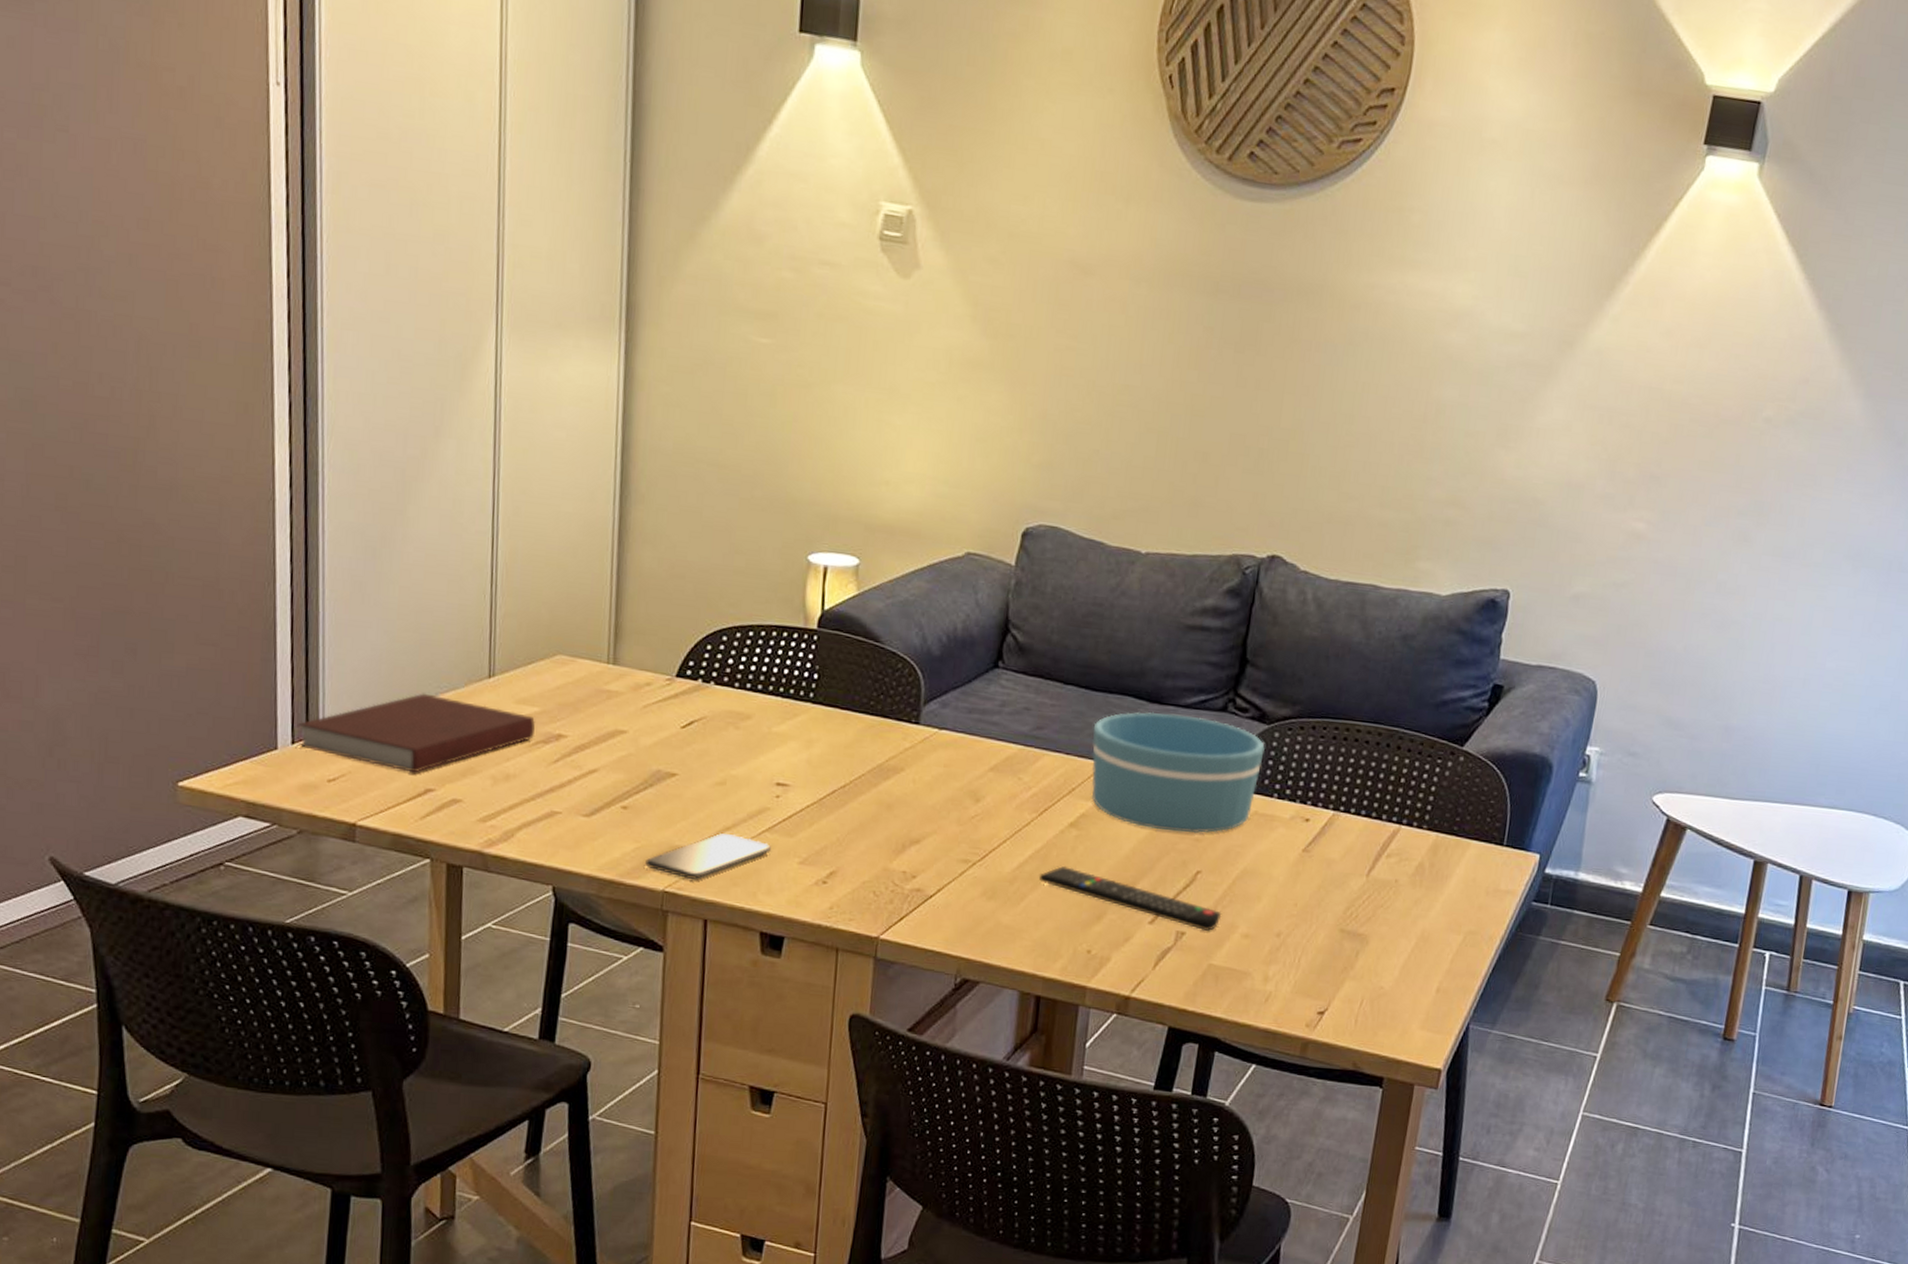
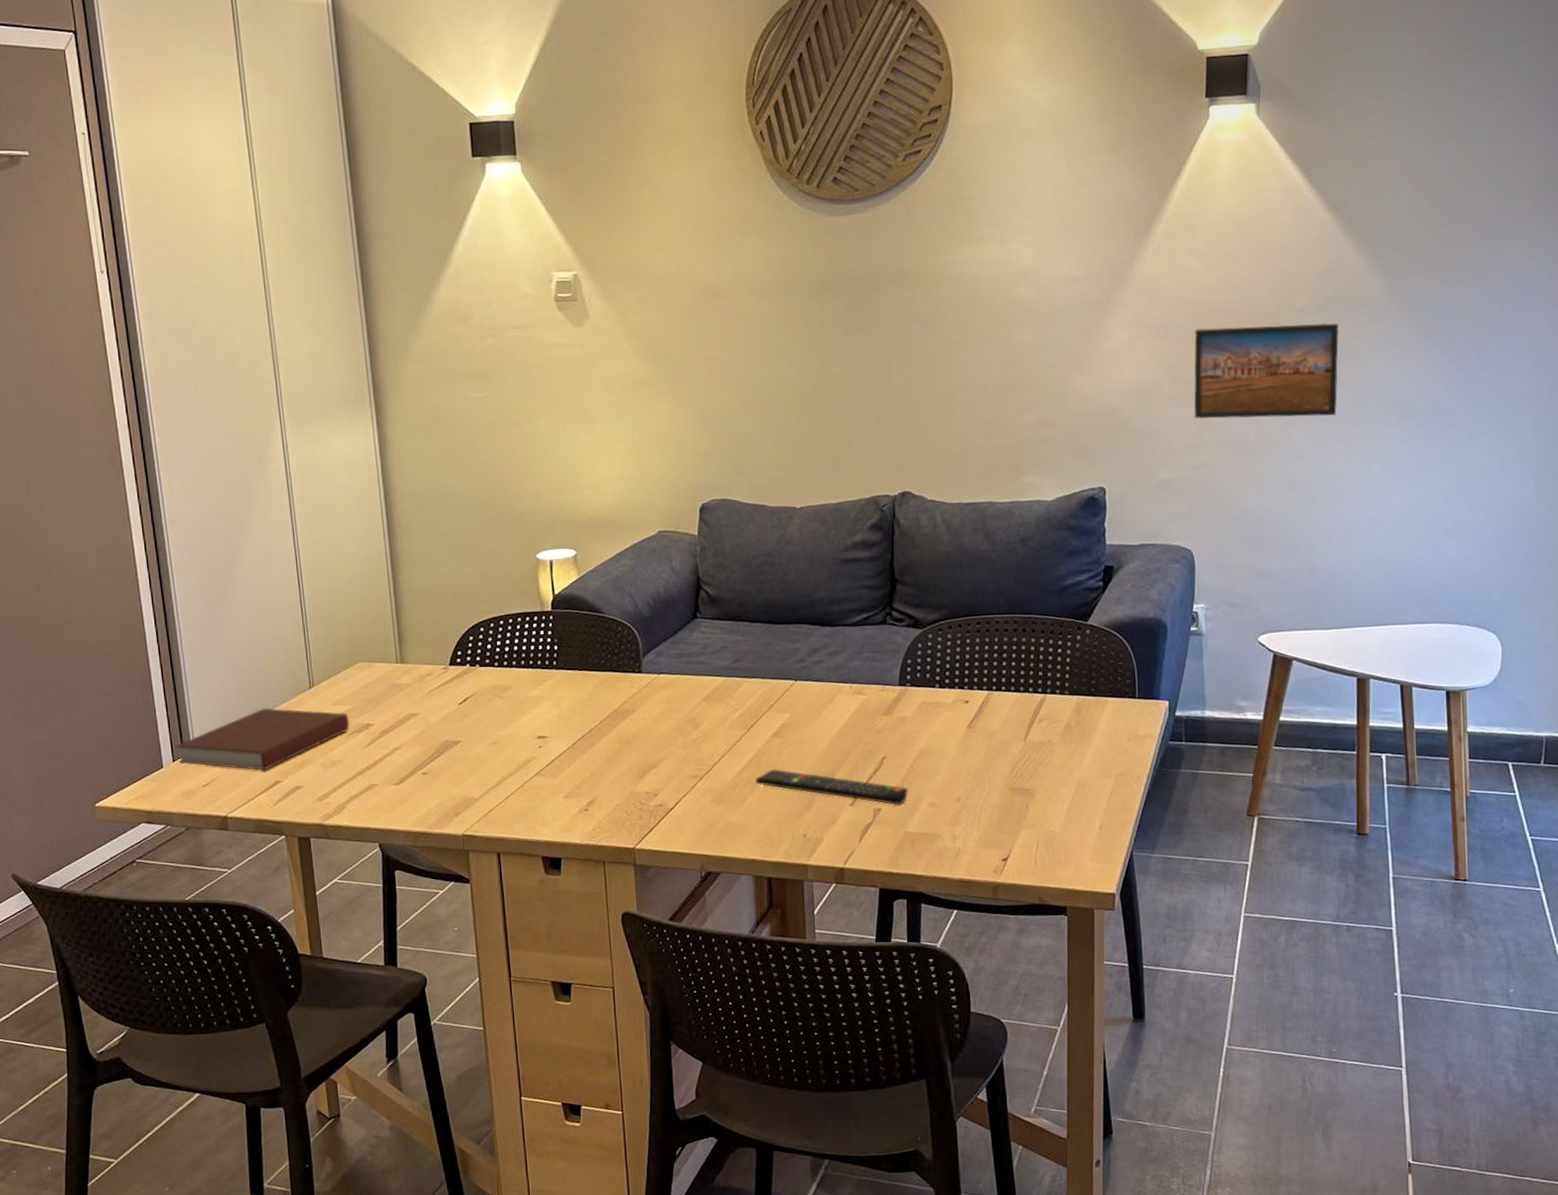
smartphone: present [645,833,771,881] -> none [446,781,541,823]
bowl: present [1091,711,1265,834] -> none [780,632,922,728]
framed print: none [1625,420,1806,551] -> present [1194,323,1339,420]

